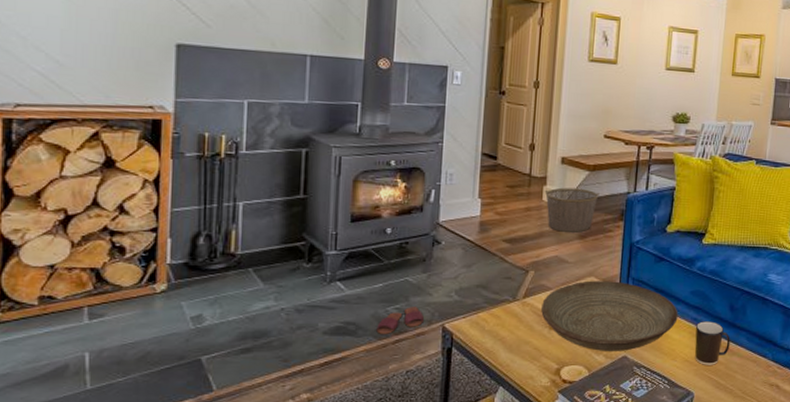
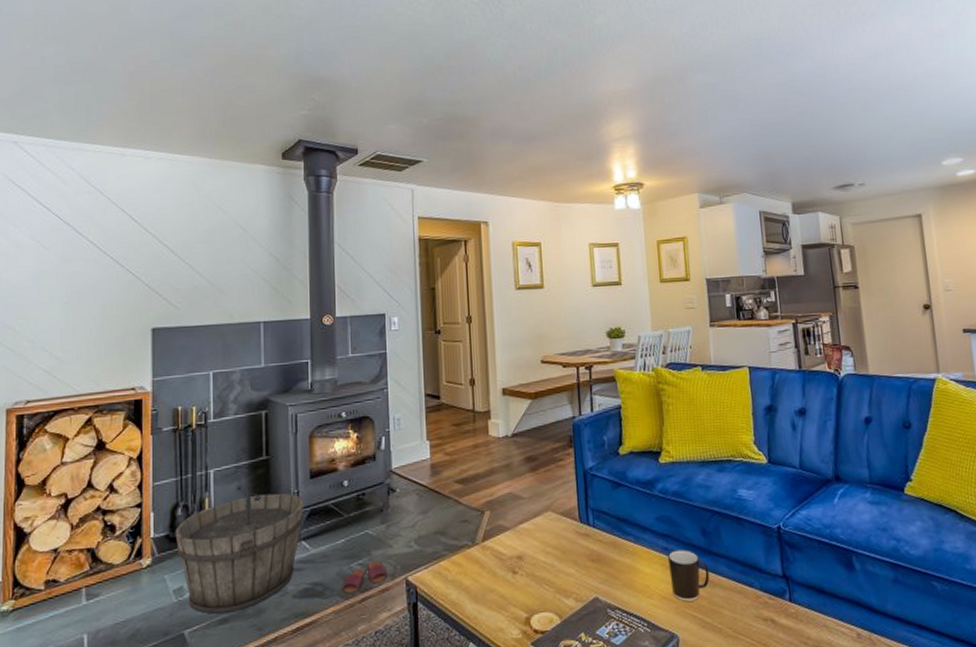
wooden bucket: none [195,221,343,343] -> present [175,485,305,614]
decorative bowl: present [541,280,678,352] -> none [502,514,647,595]
basket: present [544,187,599,233] -> none [489,418,545,466]

